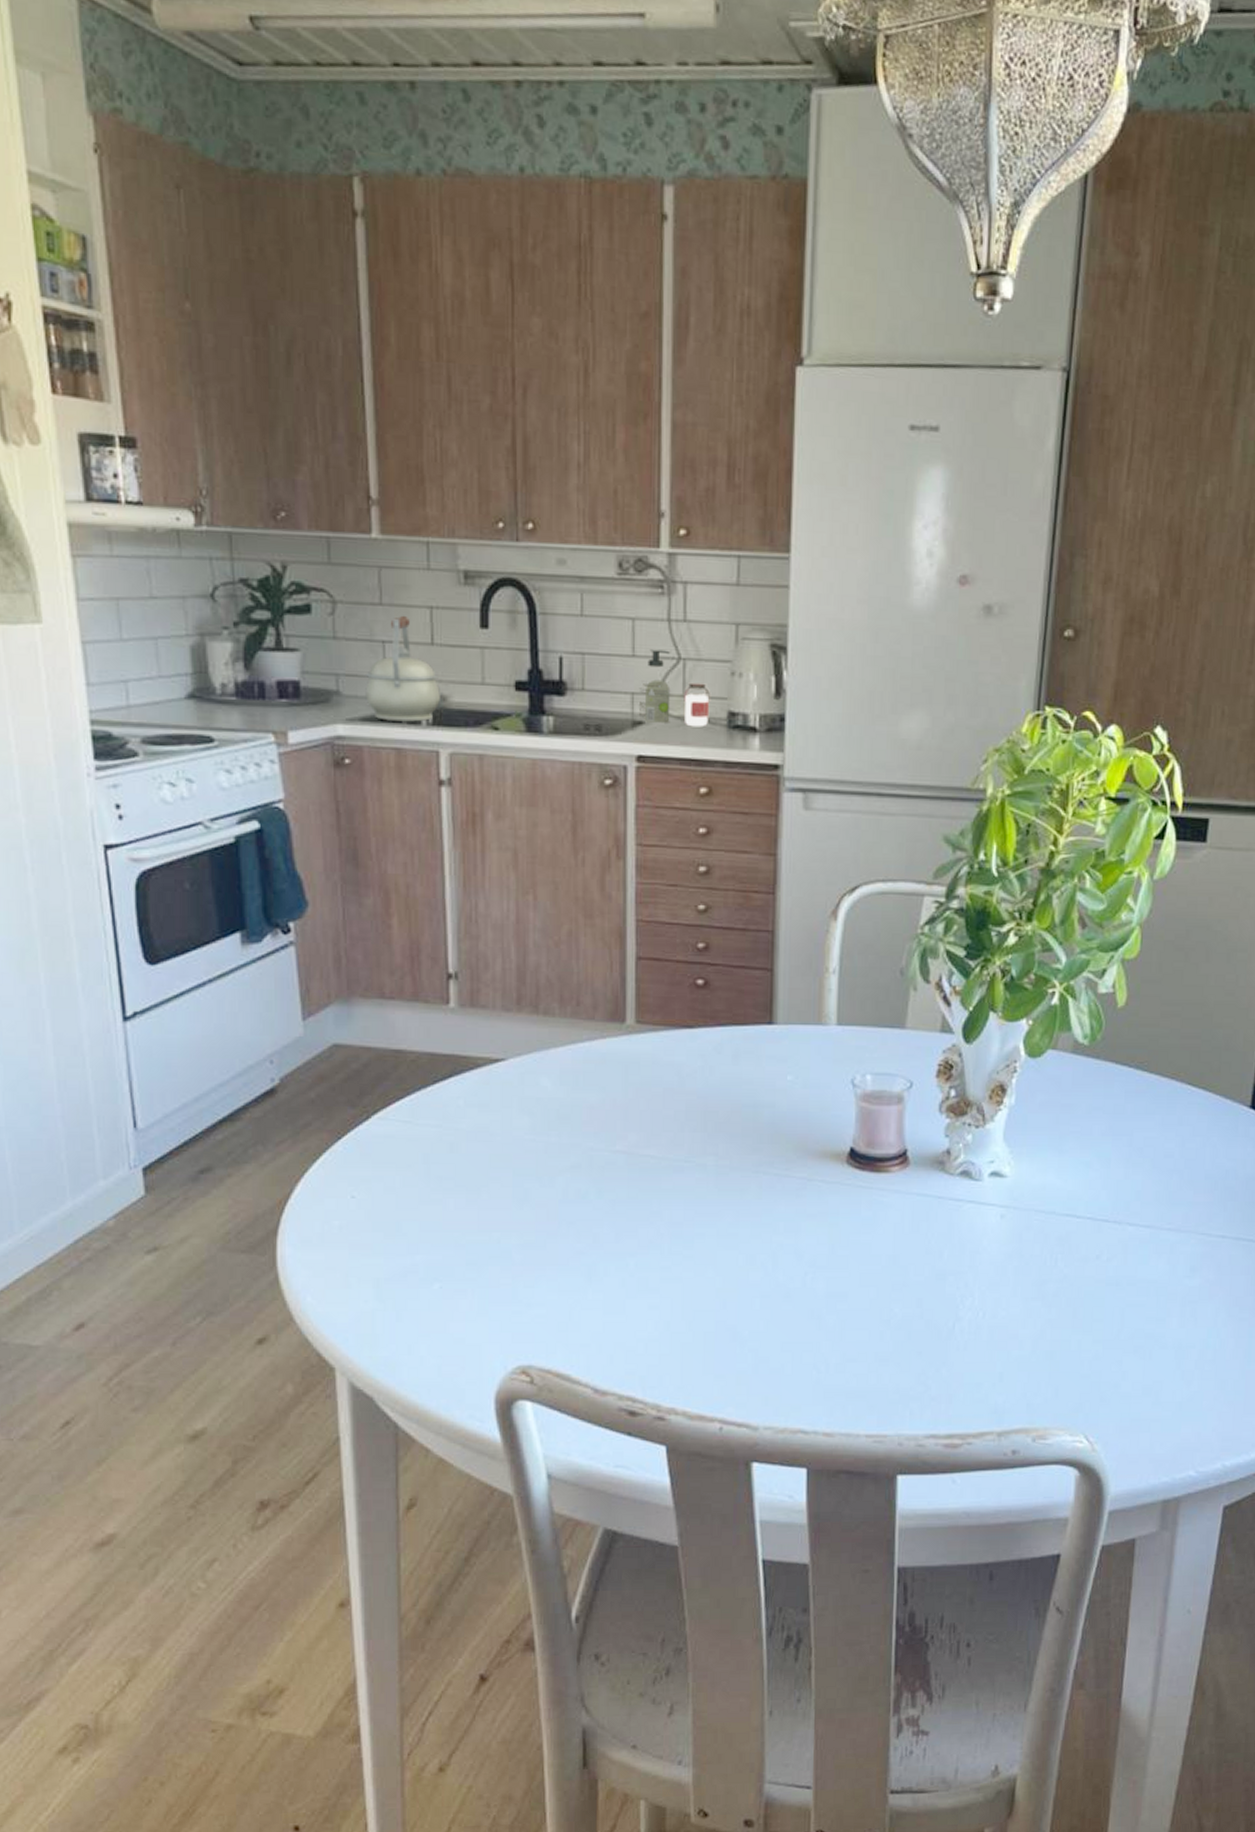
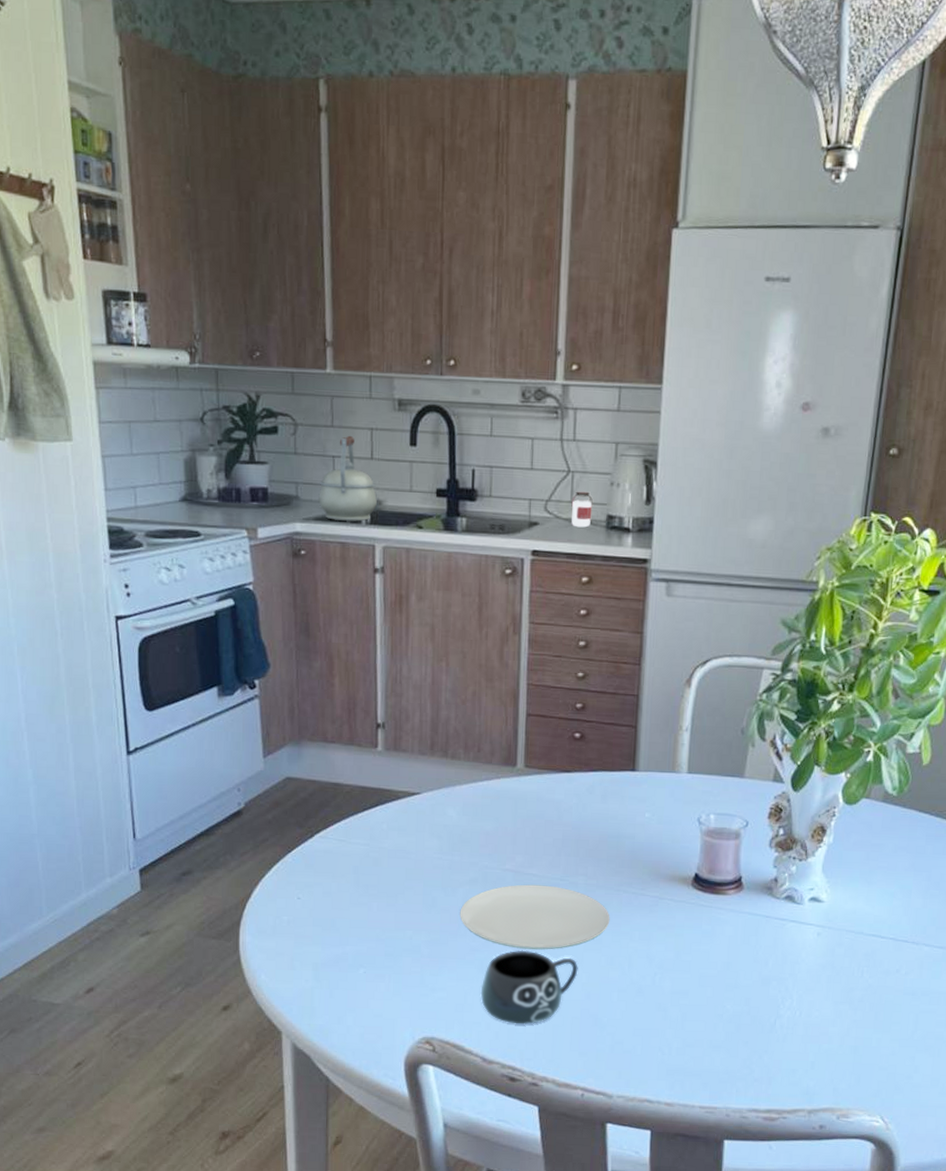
plate: none [560,1169,748,1249] -> present [460,884,610,950]
mug: none [589,1251,710,1344] -> present [480,950,578,1025]
soap dispenser: present [639,649,671,723] -> none [535,464,561,524]

